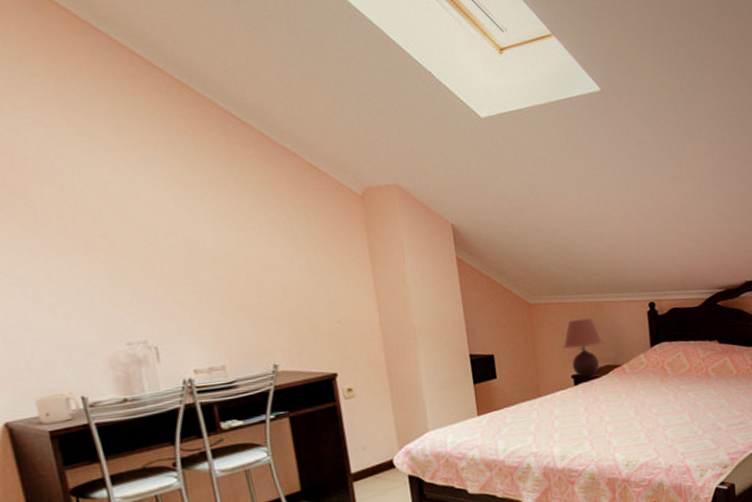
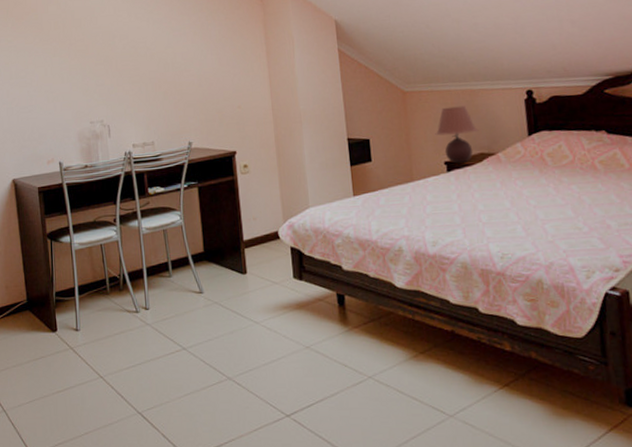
mug: present [34,392,81,424] -> none [31,158,59,182]

